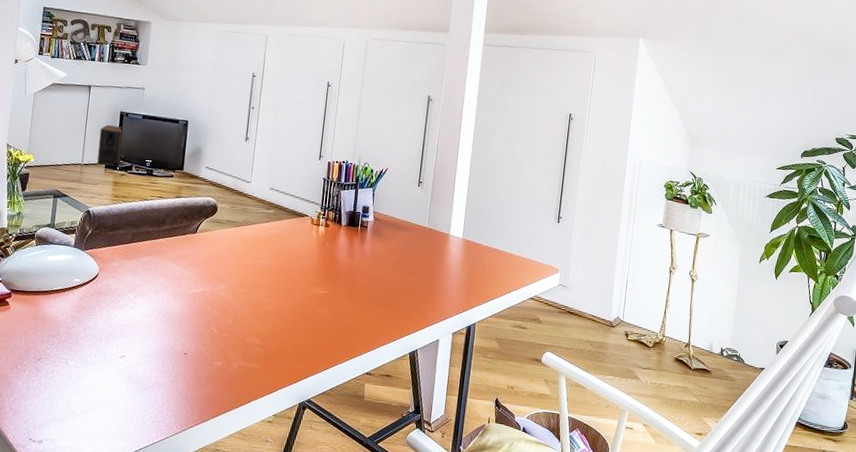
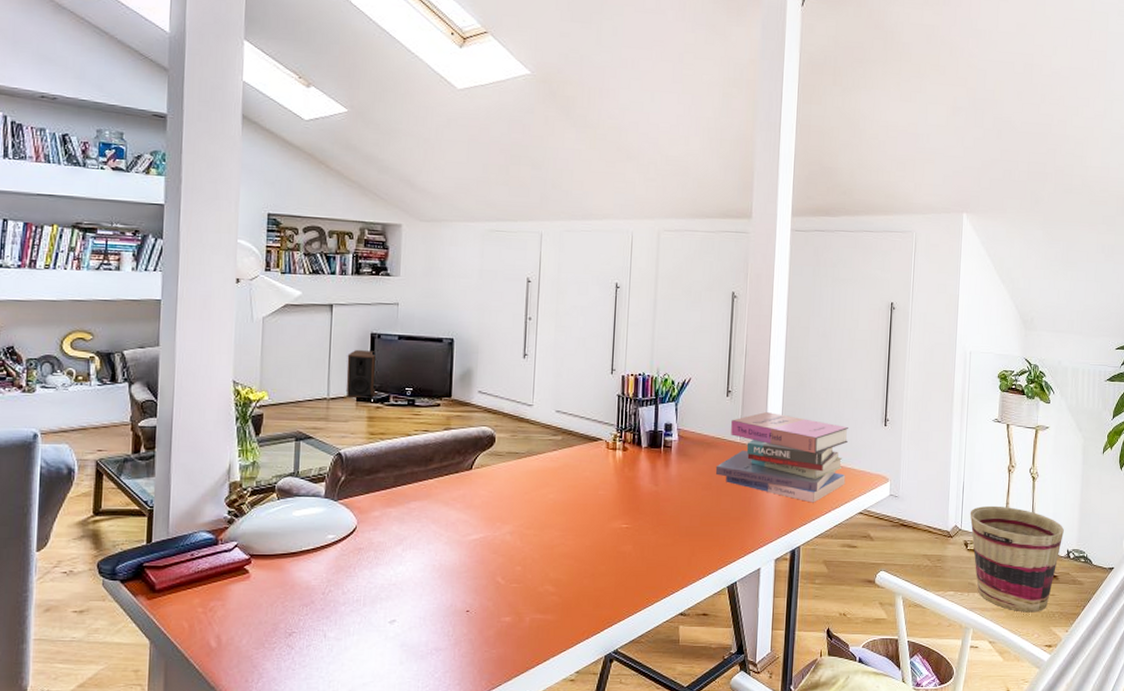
books: none [404,202,525,286] -> present [715,412,848,503]
basket: none [631,301,719,402] -> present [969,505,1064,613]

